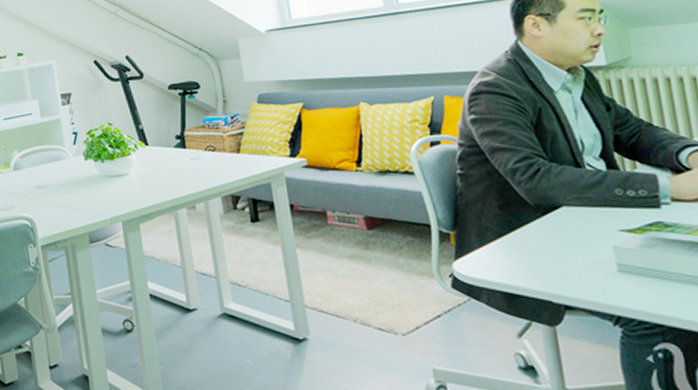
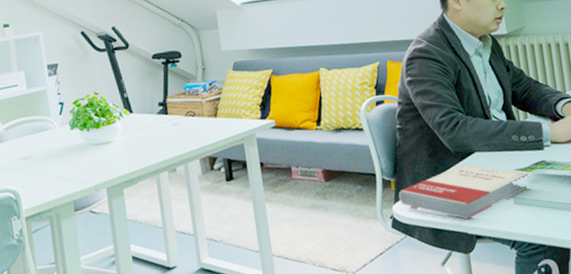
book: none [460,219,640,286] -> present [398,163,529,220]

